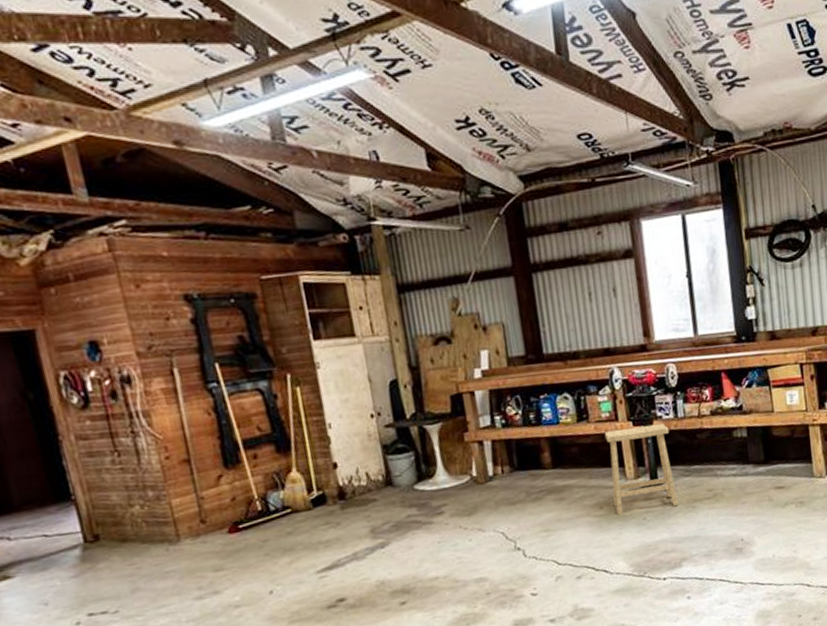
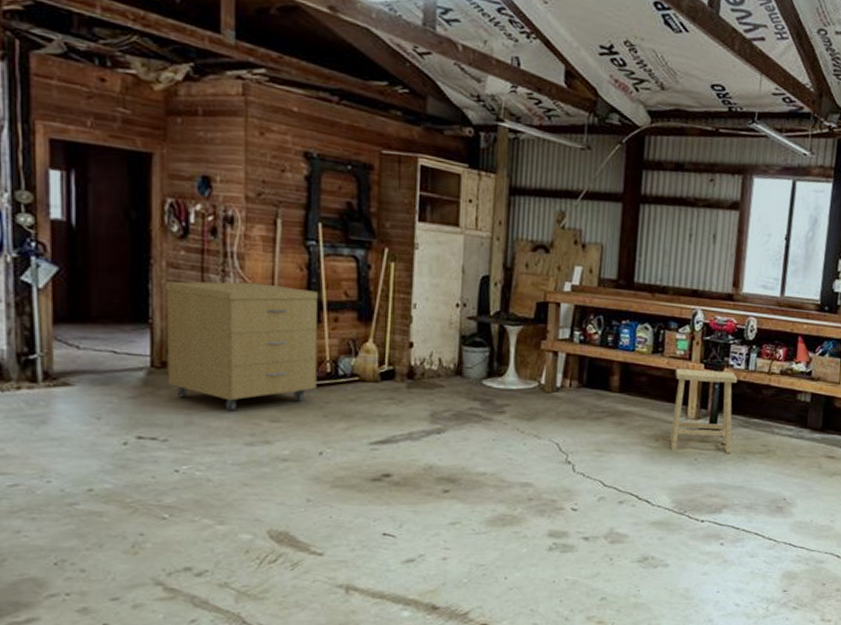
storage cabinet: none [78,432,252,570] -> present [166,281,318,411]

